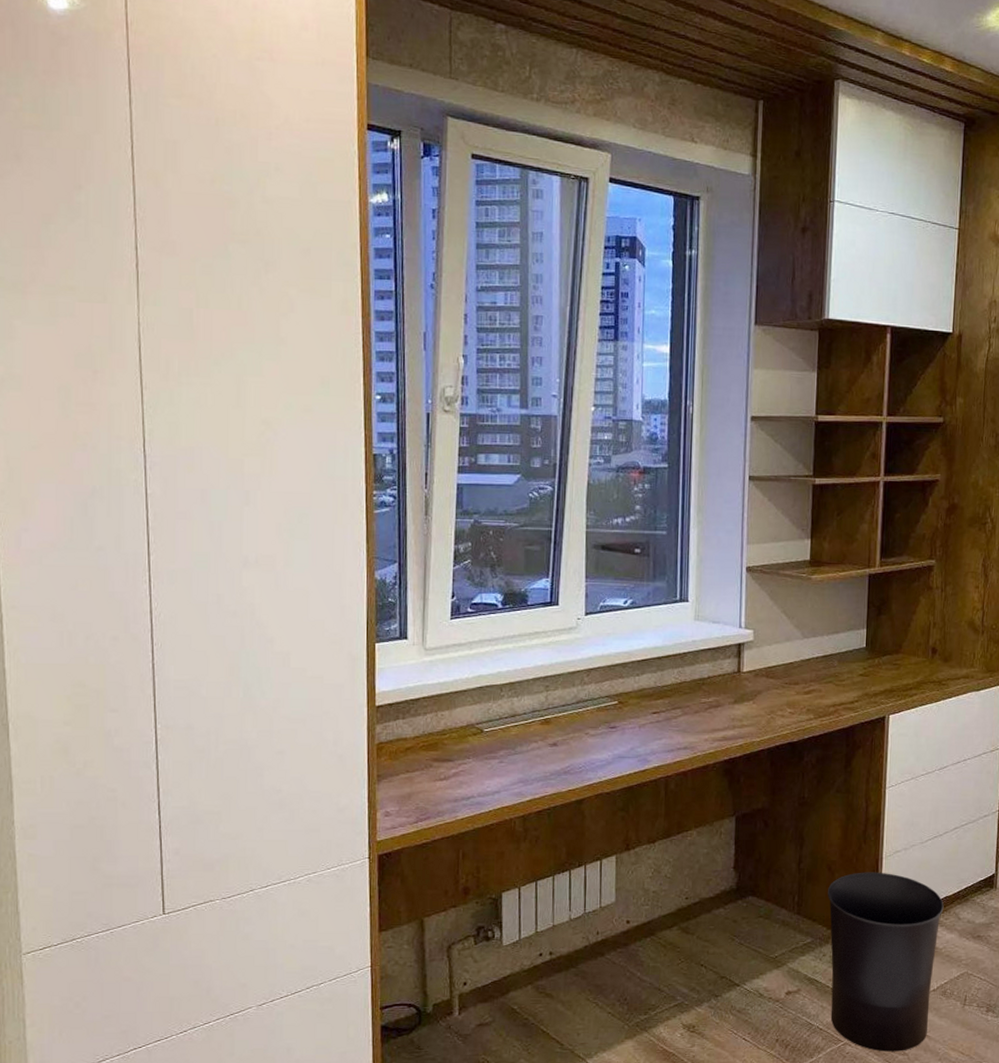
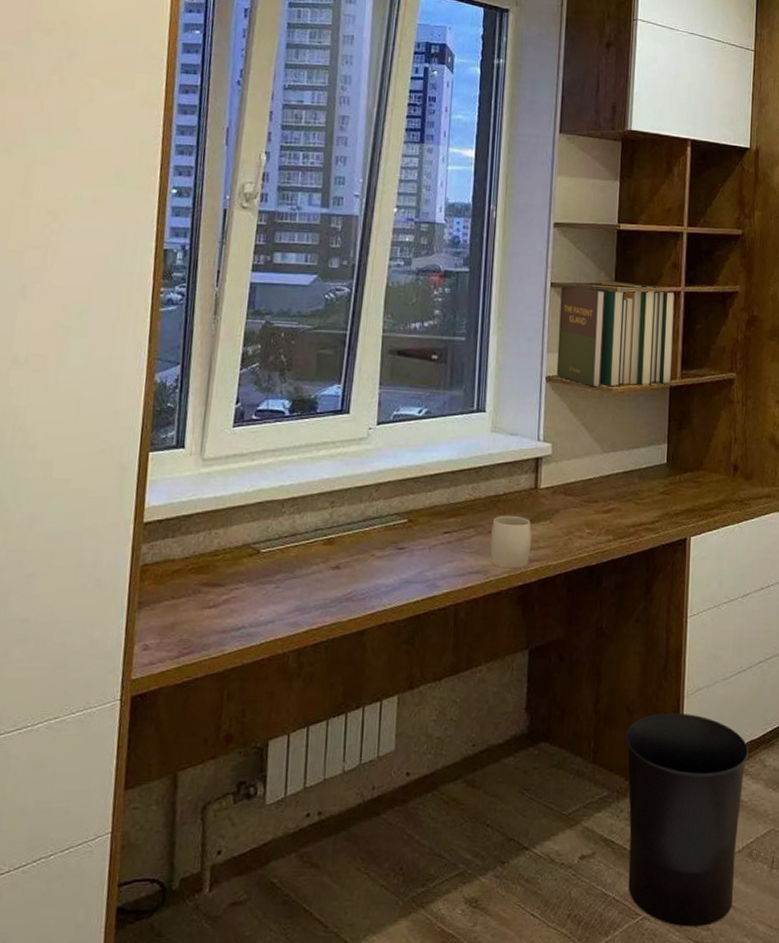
mug: none [696,696,736,745] -> present [490,515,532,569]
books: none [756,472,874,577] -> present [556,280,675,387]

